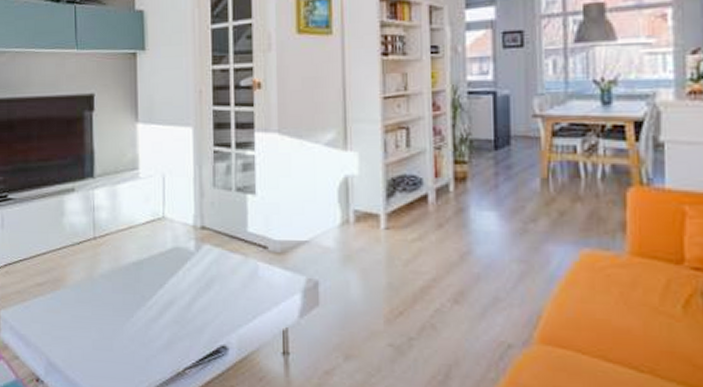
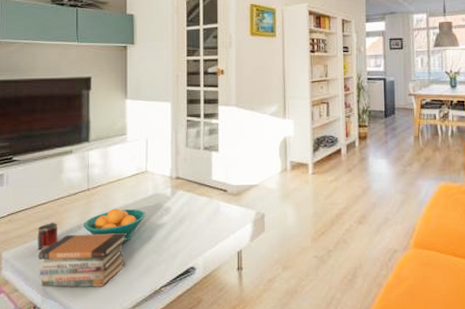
mug: none [38,276,62,311] -> present [37,222,58,250]
book stack: none [39,293,142,362] -> present [38,233,127,287]
fruit bowl: none [89,264,164,308] -> present [83,208,146,243]

